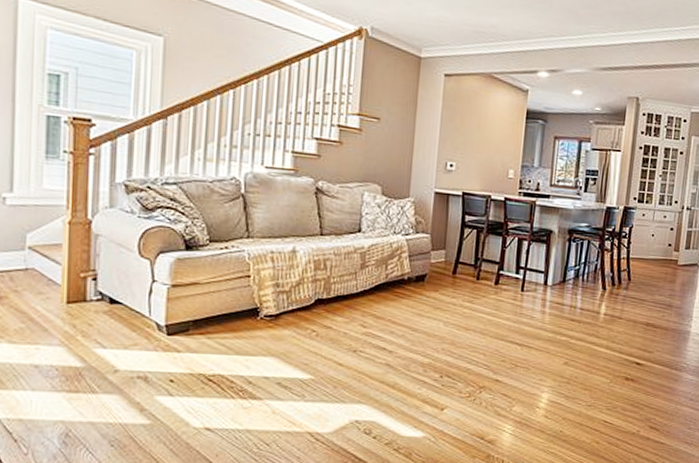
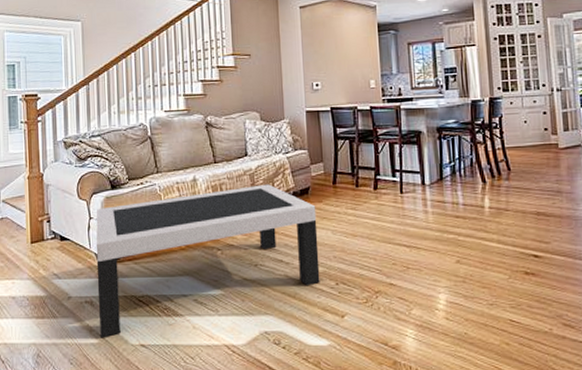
coffee table: none [154,265,431,419] -> present [95,184,320,338]

